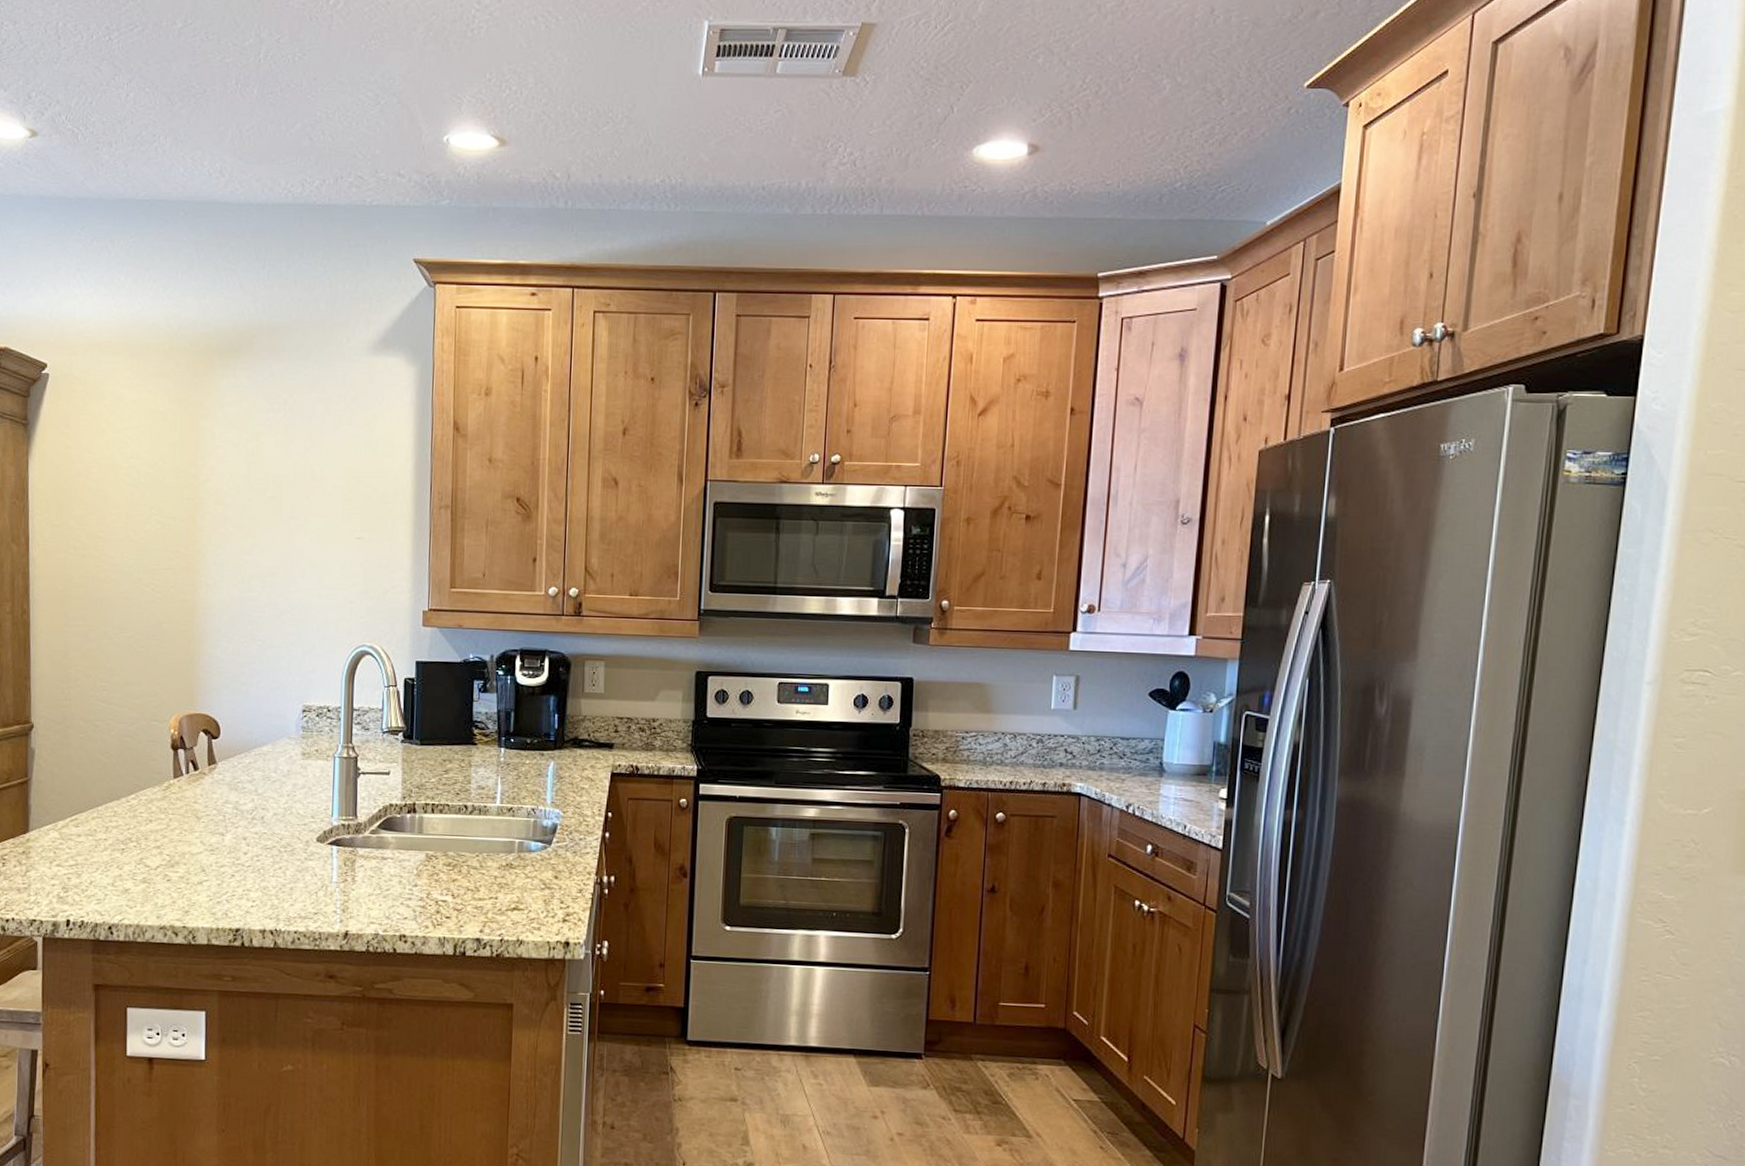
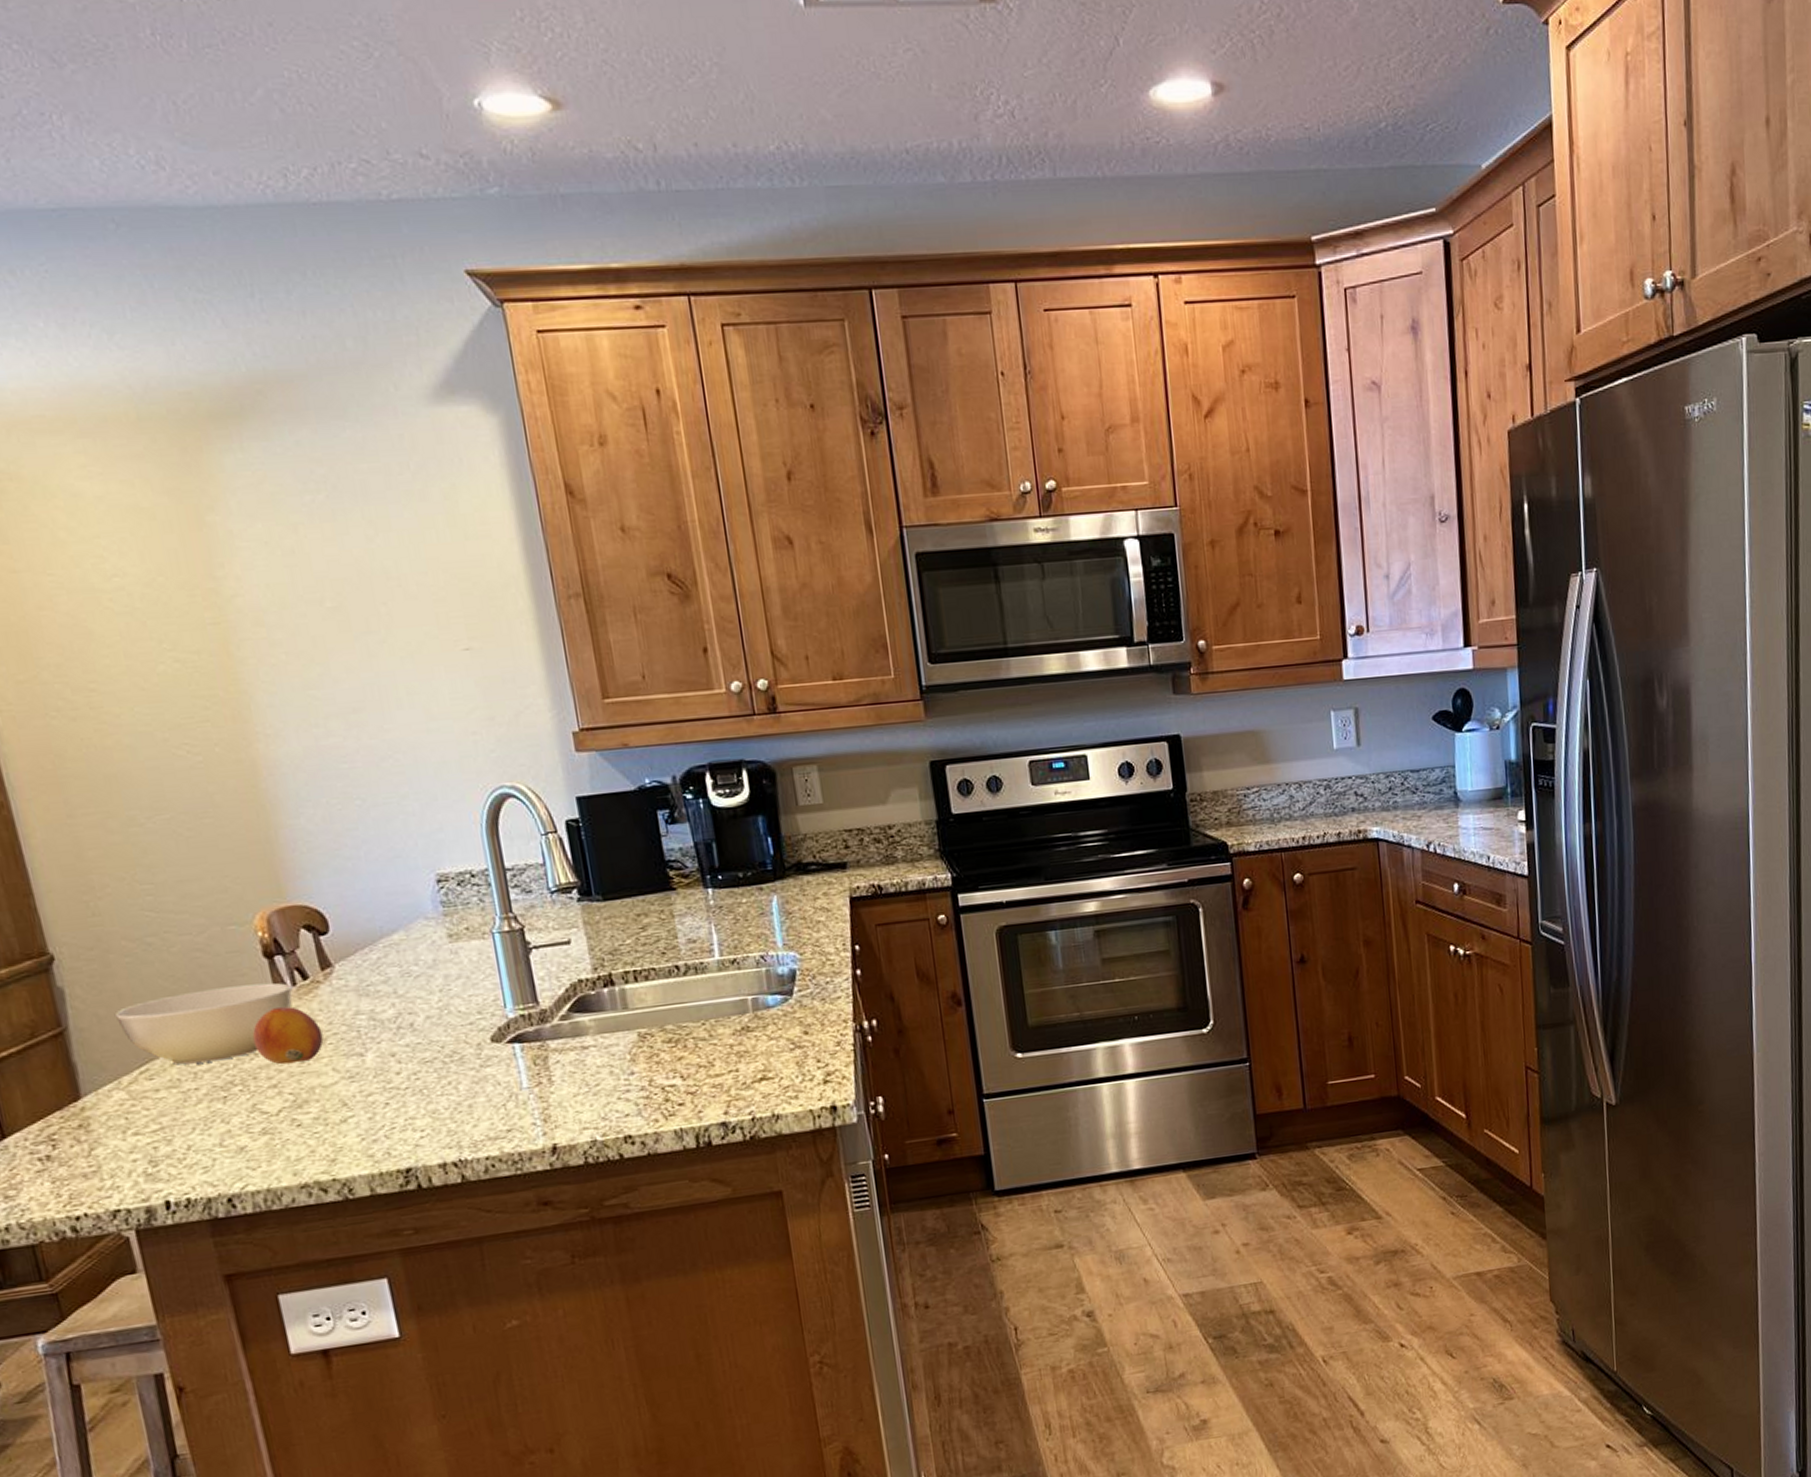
bowl: none [63,766,186,821] -> present [114,982,293,1065]
fruit: none [151,788,199,833] -> present [252,1006,324,1065]

